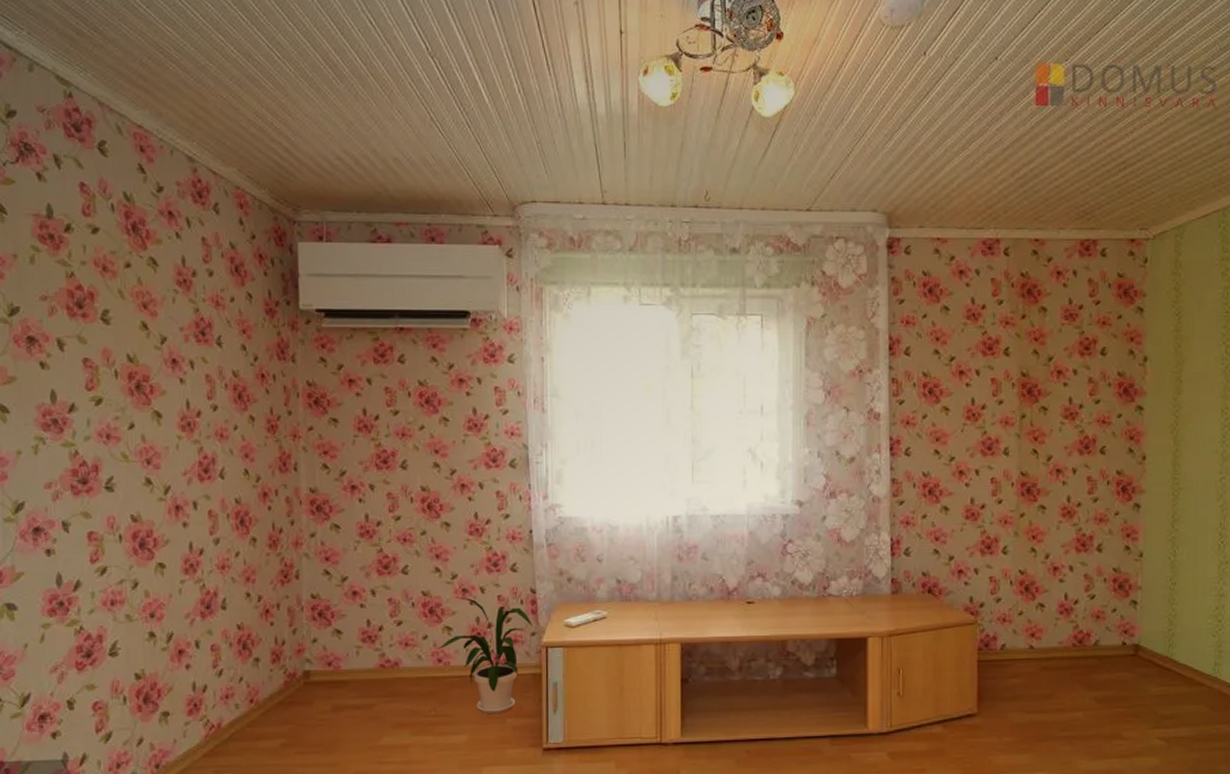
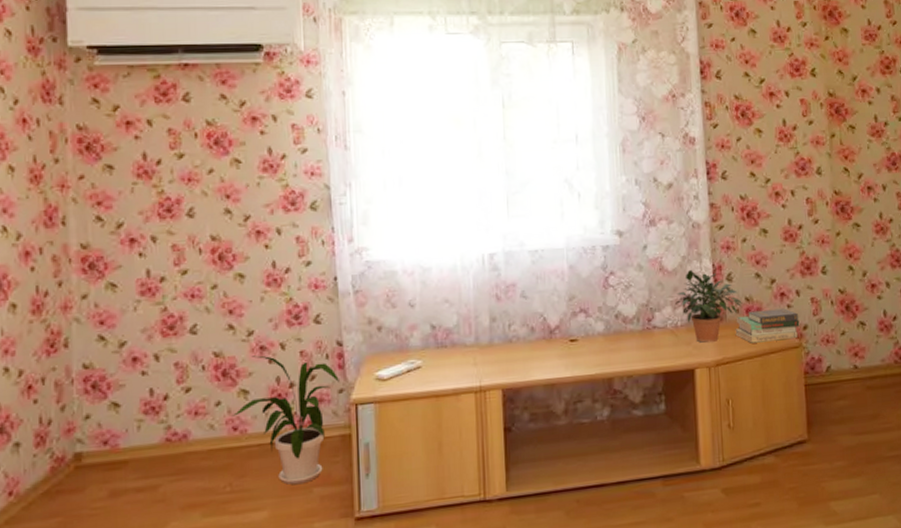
potted plant: none [850,543,919,614] -> present [674,270,743,344]
books: none [910,585,976,617] -> present [735,308,800,343]

